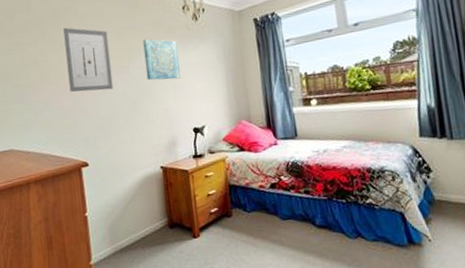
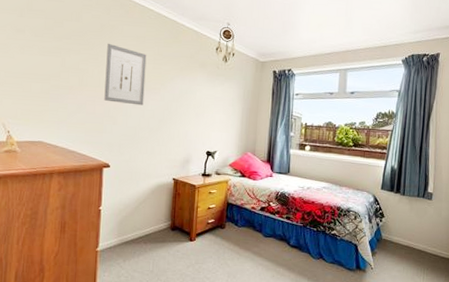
wall art: present [142,39,181,81] -> none [174,69,206,108]

